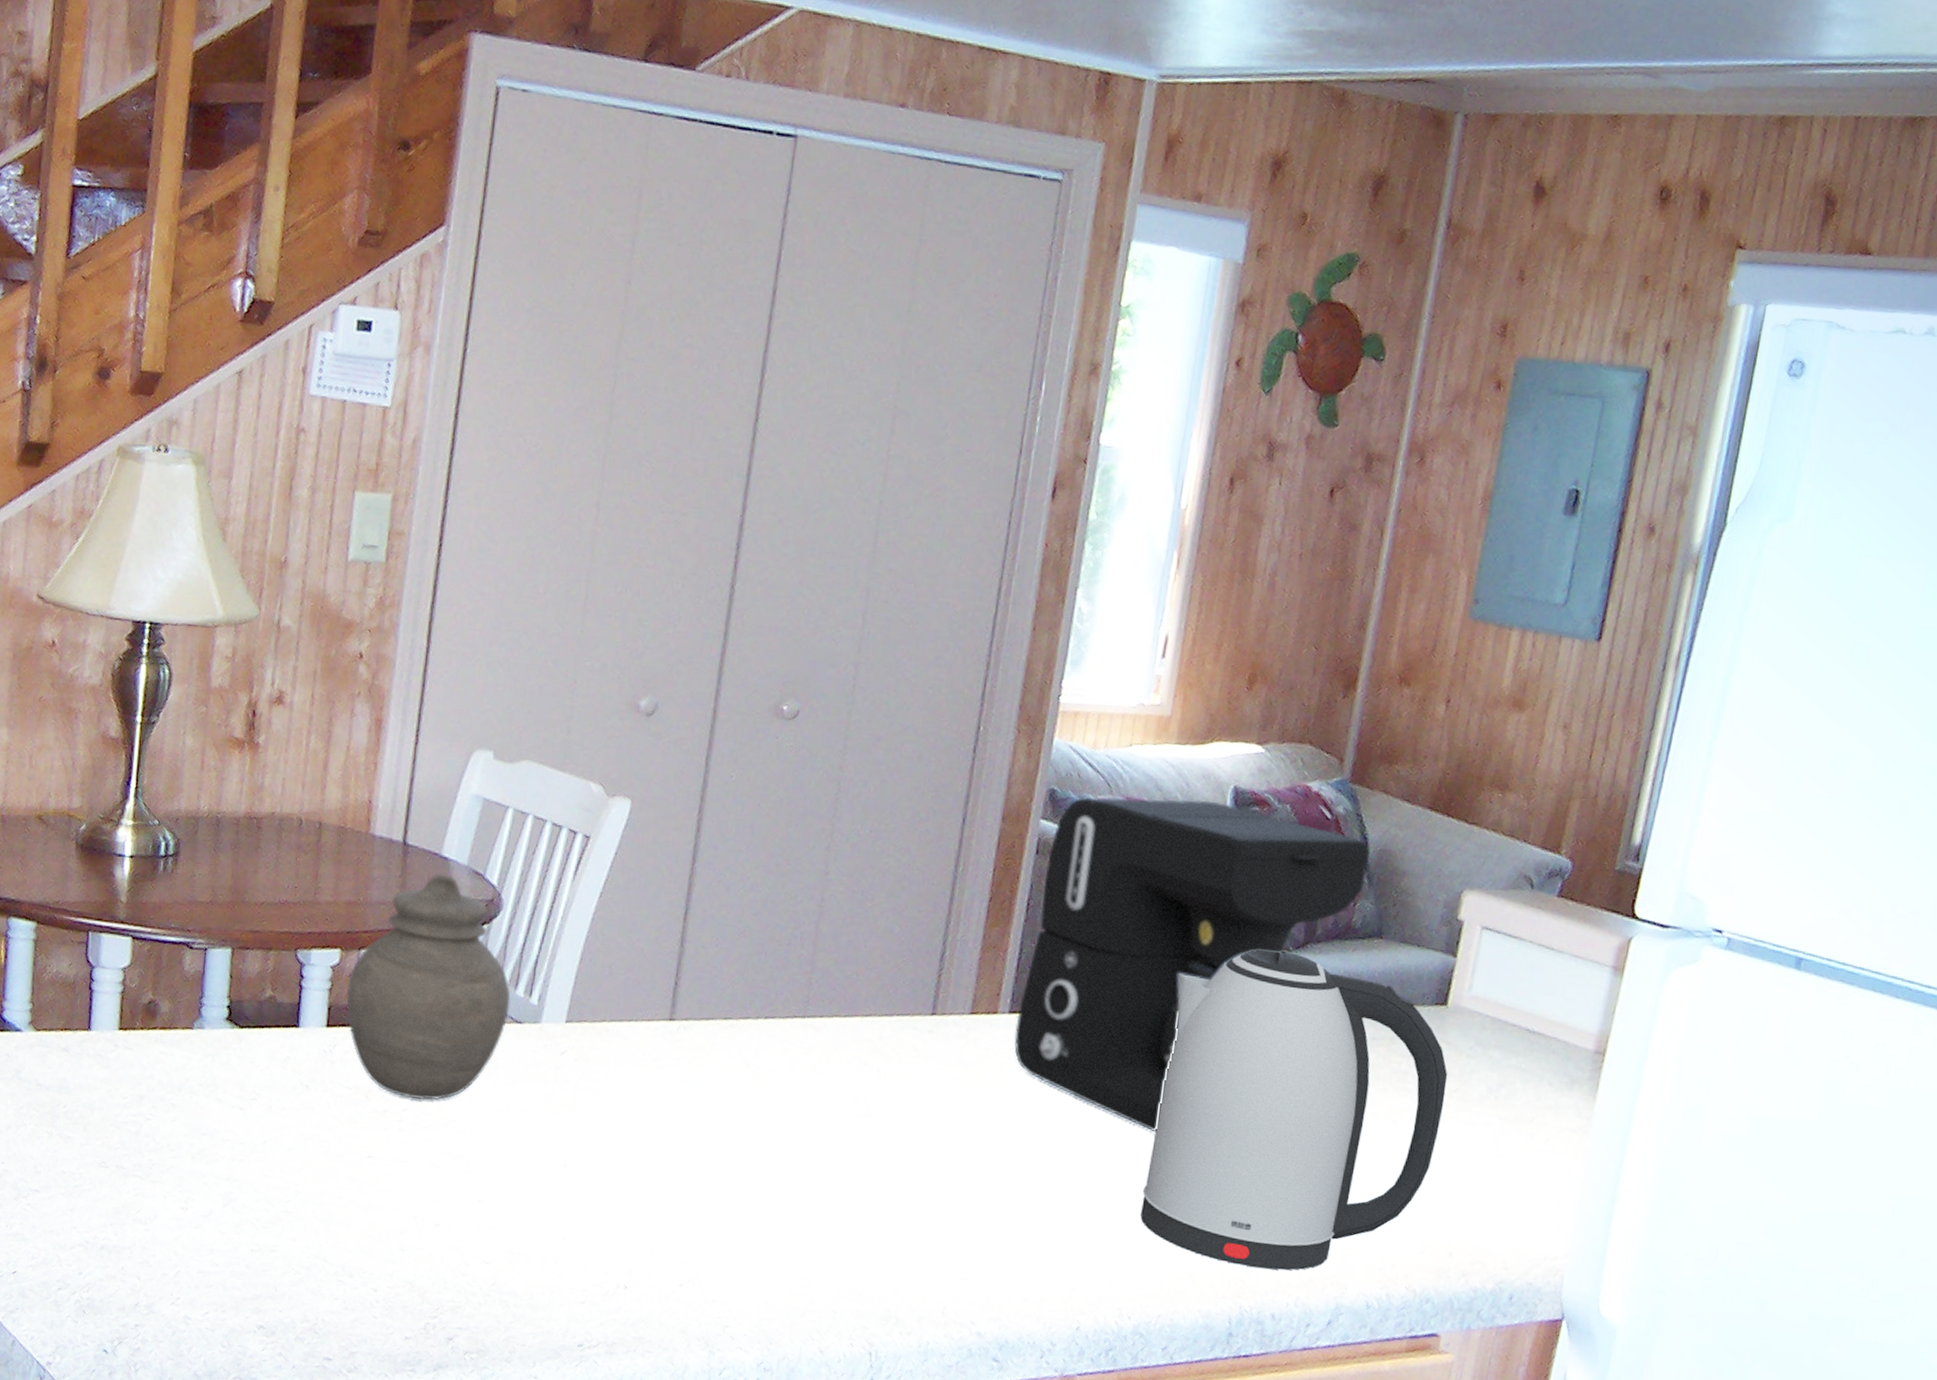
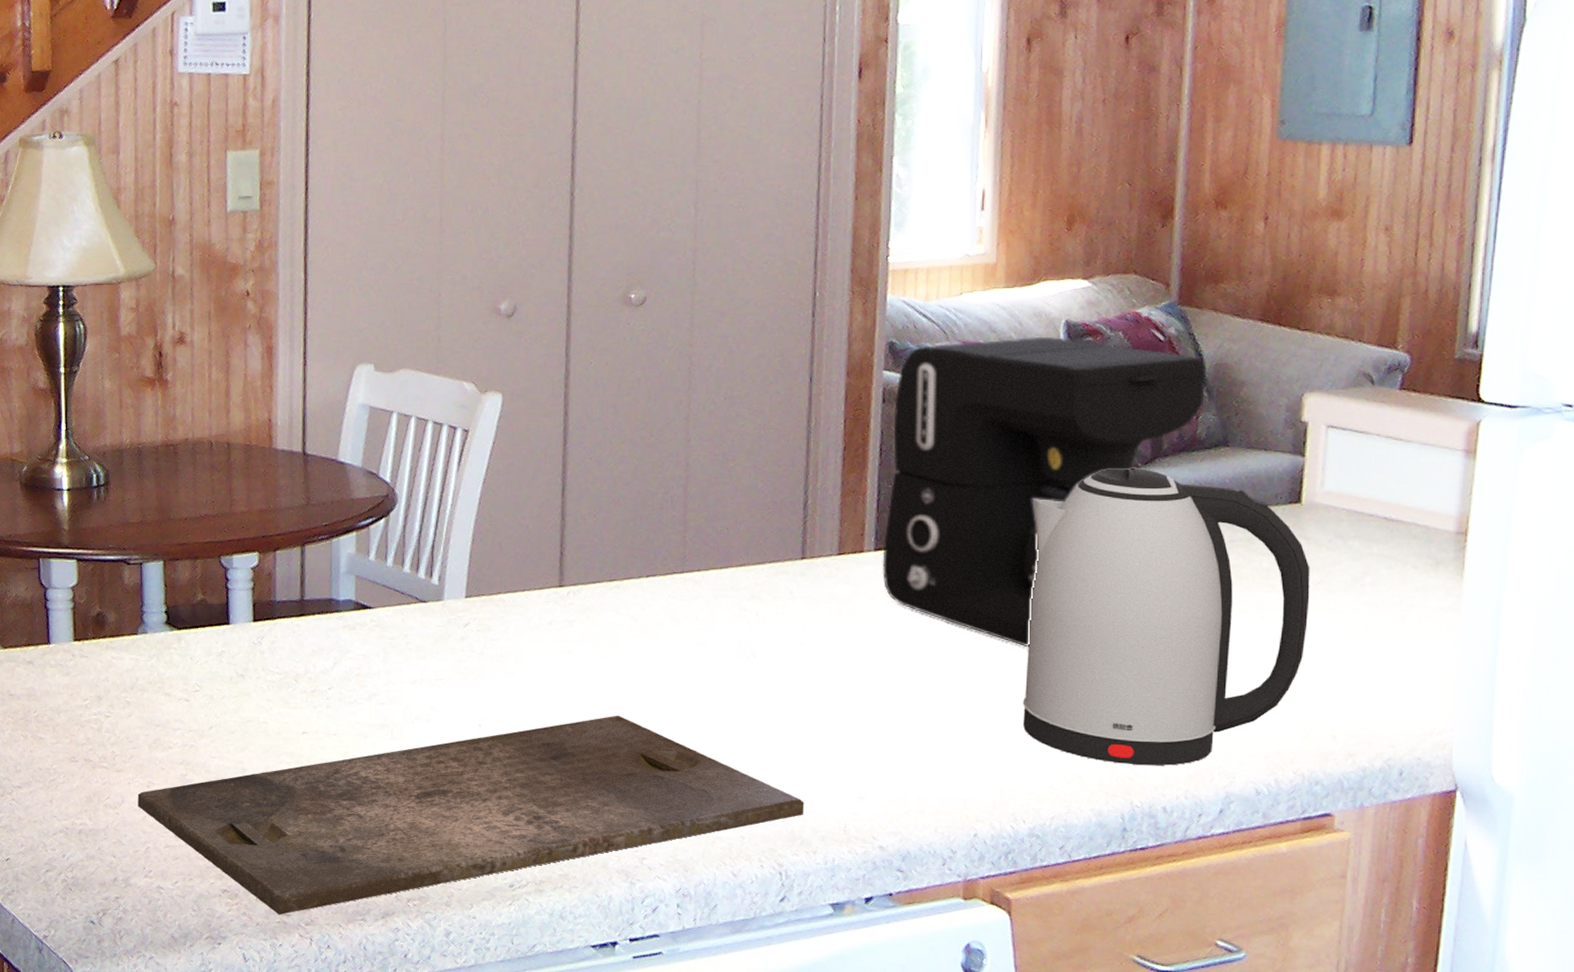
cutting board: none [172,1167,904,1359] -> present [137,715,804,915]
jar: present [346,874,511,1101] -> none [268,477,414,679]

